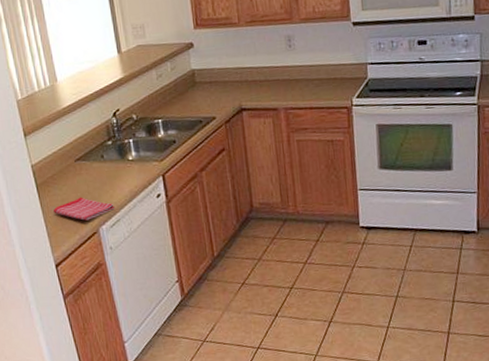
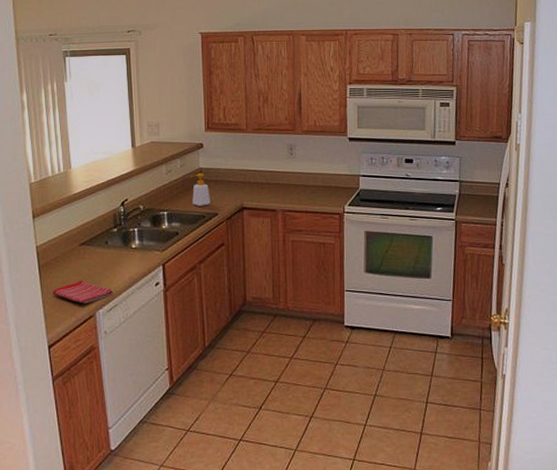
soap bottle: none [181,75,207,111] -> present [189,173,210,206]

